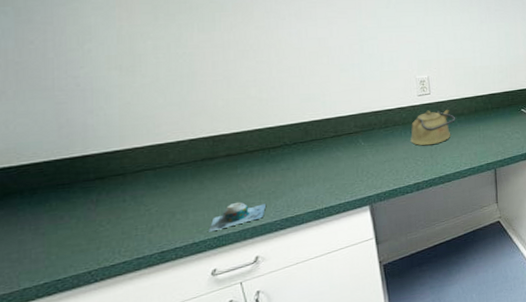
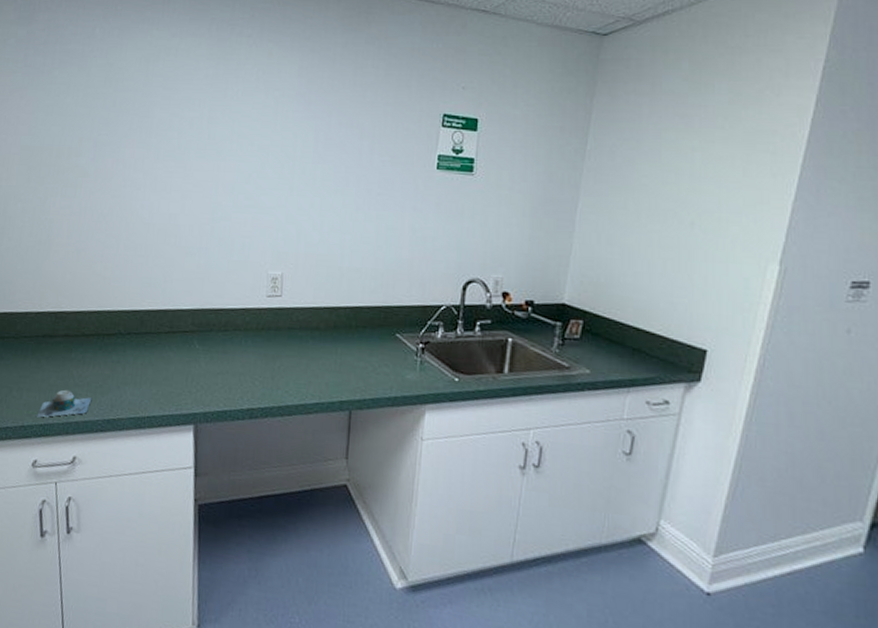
kettle: present [411,110,456,146] -> none [251,316,309,363]

